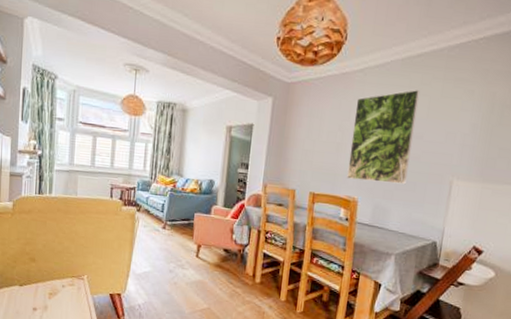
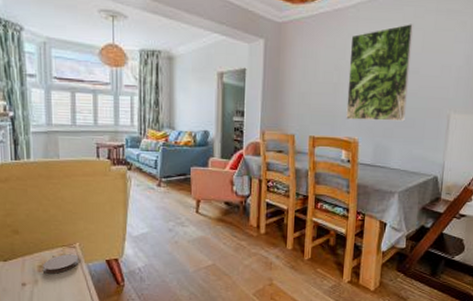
coaster: none [53,284,86,302] -> present [43,254,79,274]

